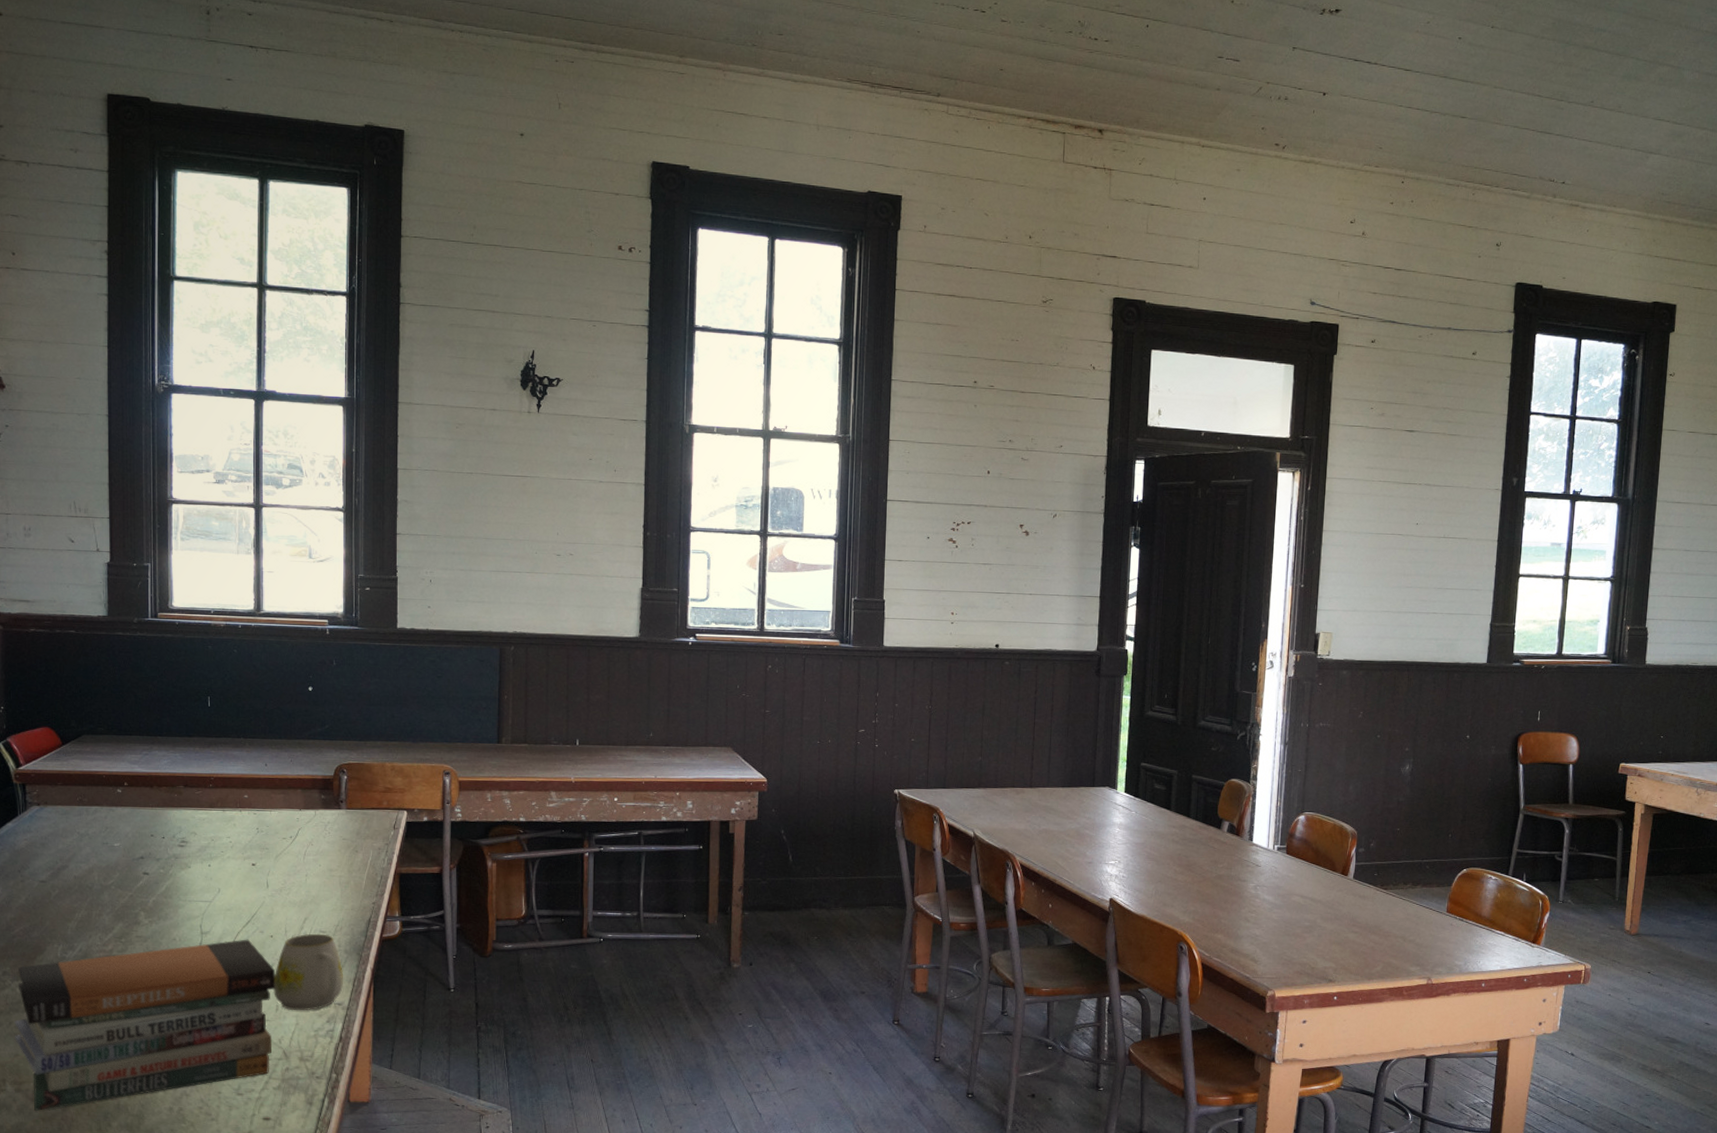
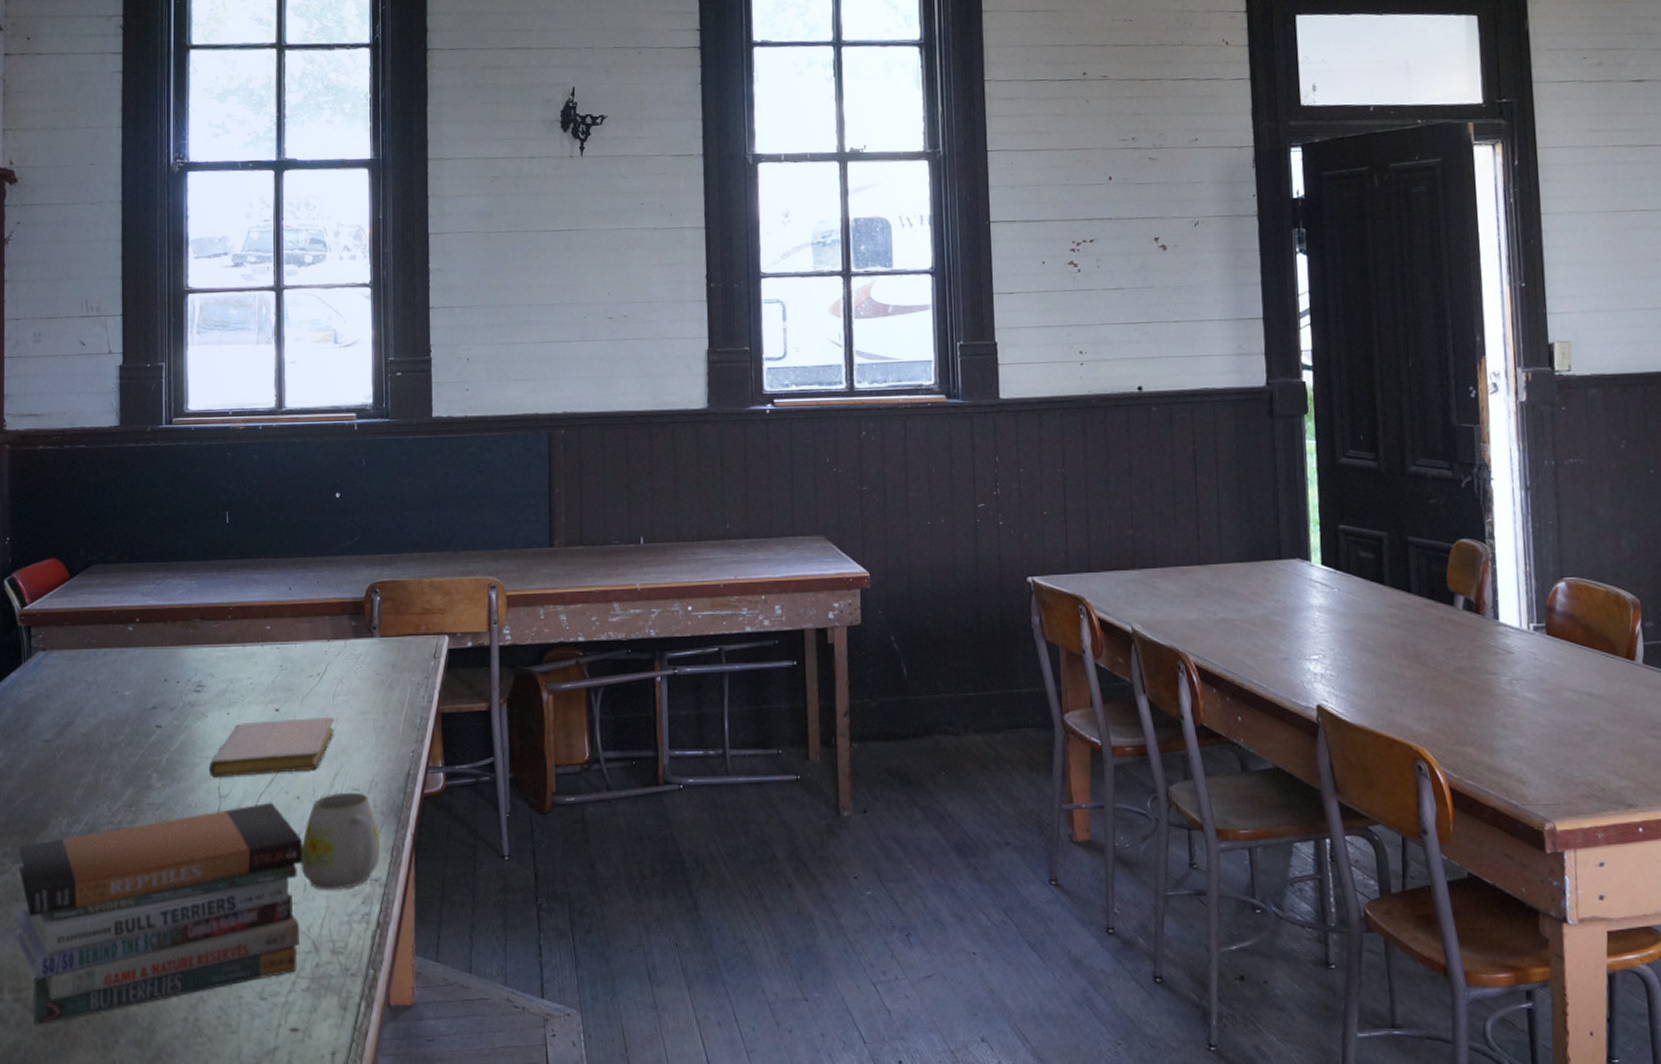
notebook: none [191,871,304,918] -> present [208,716,334,778]

